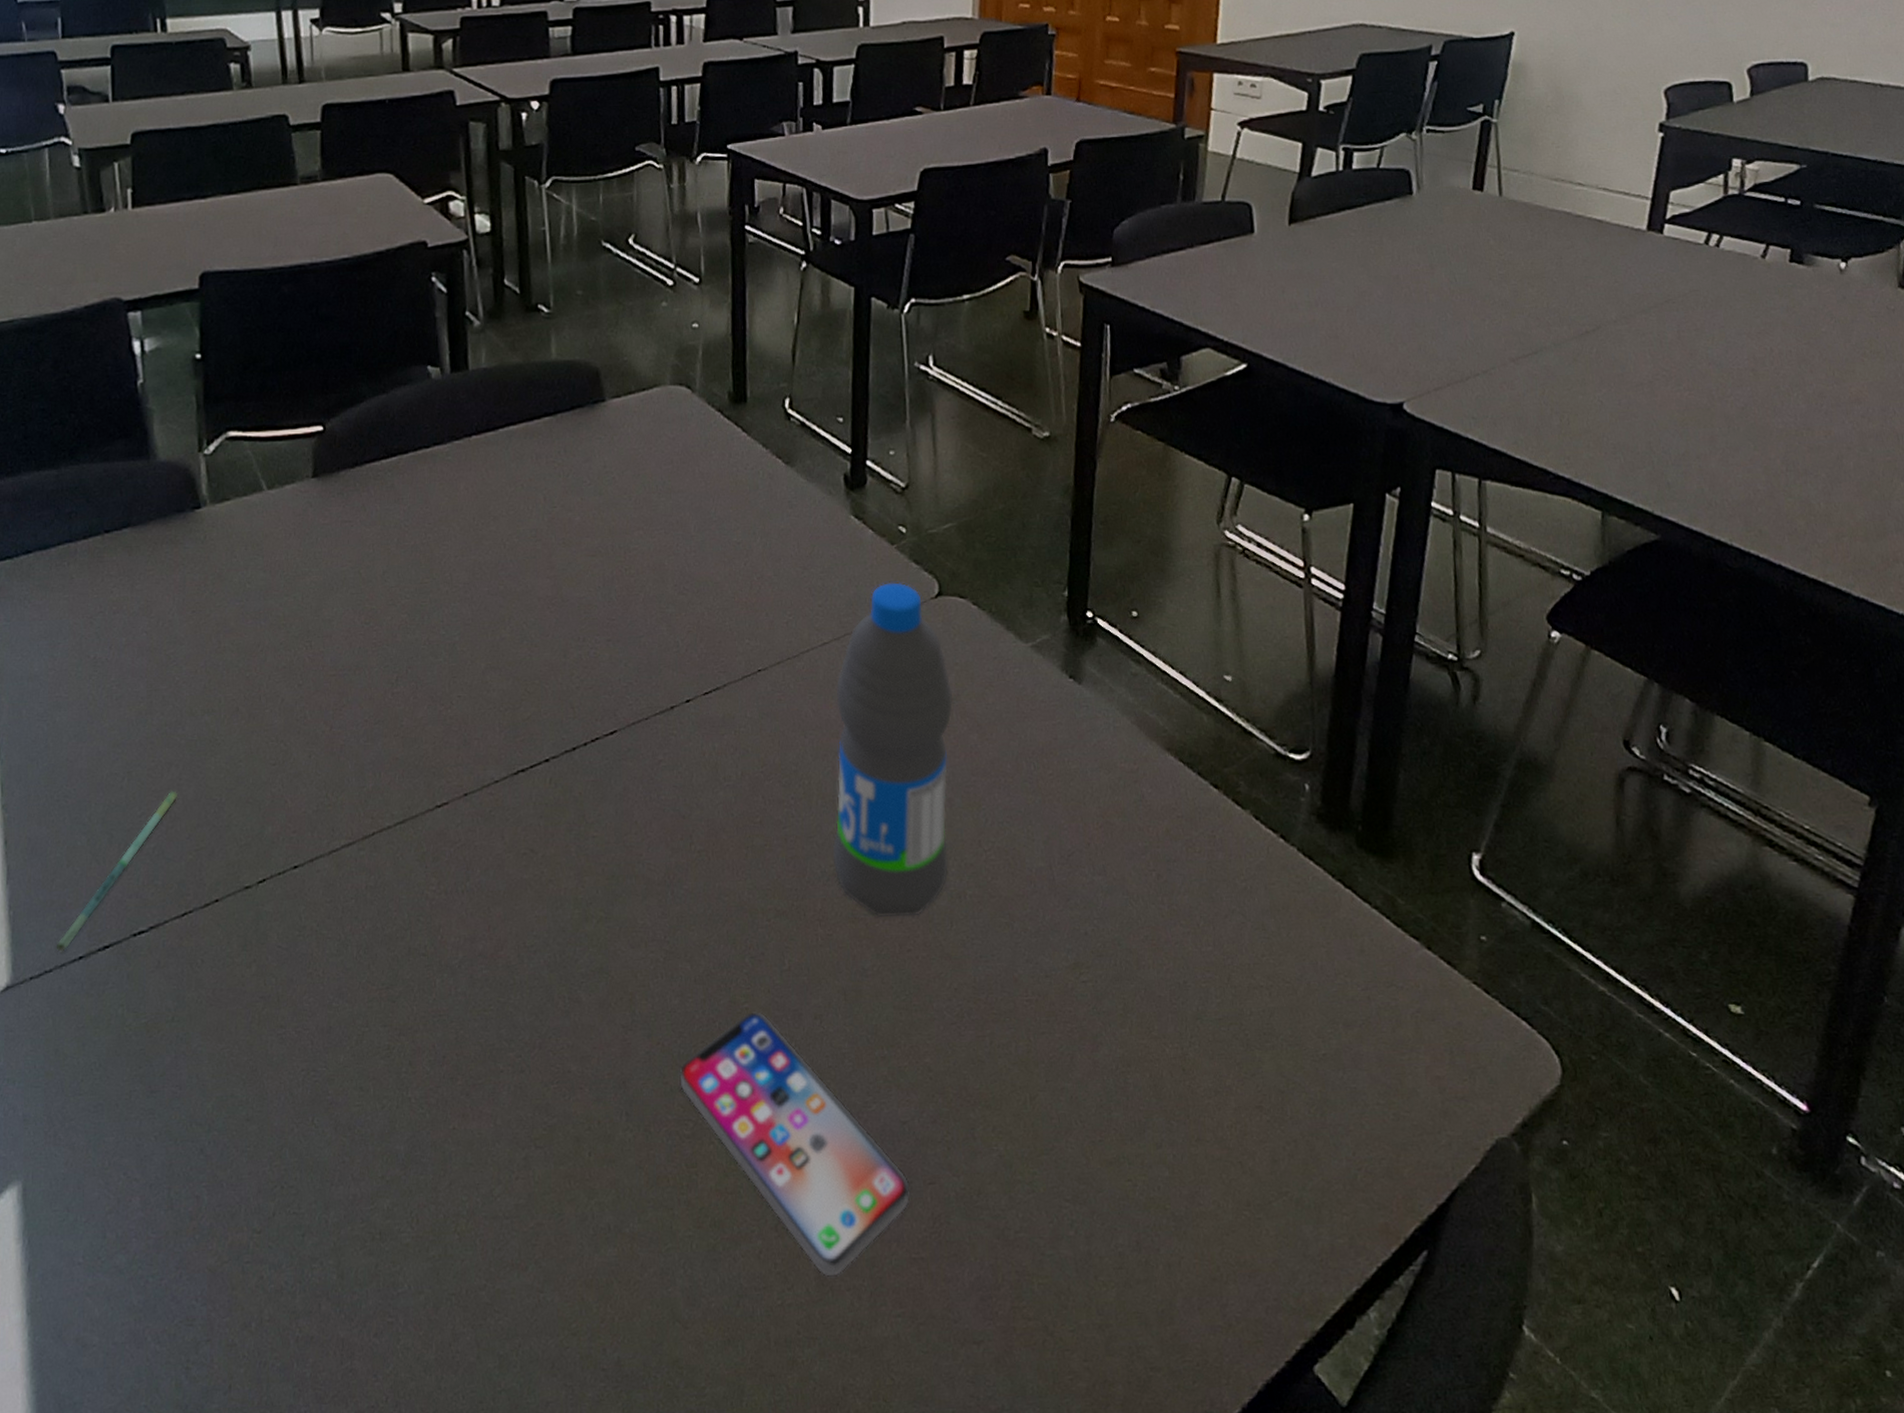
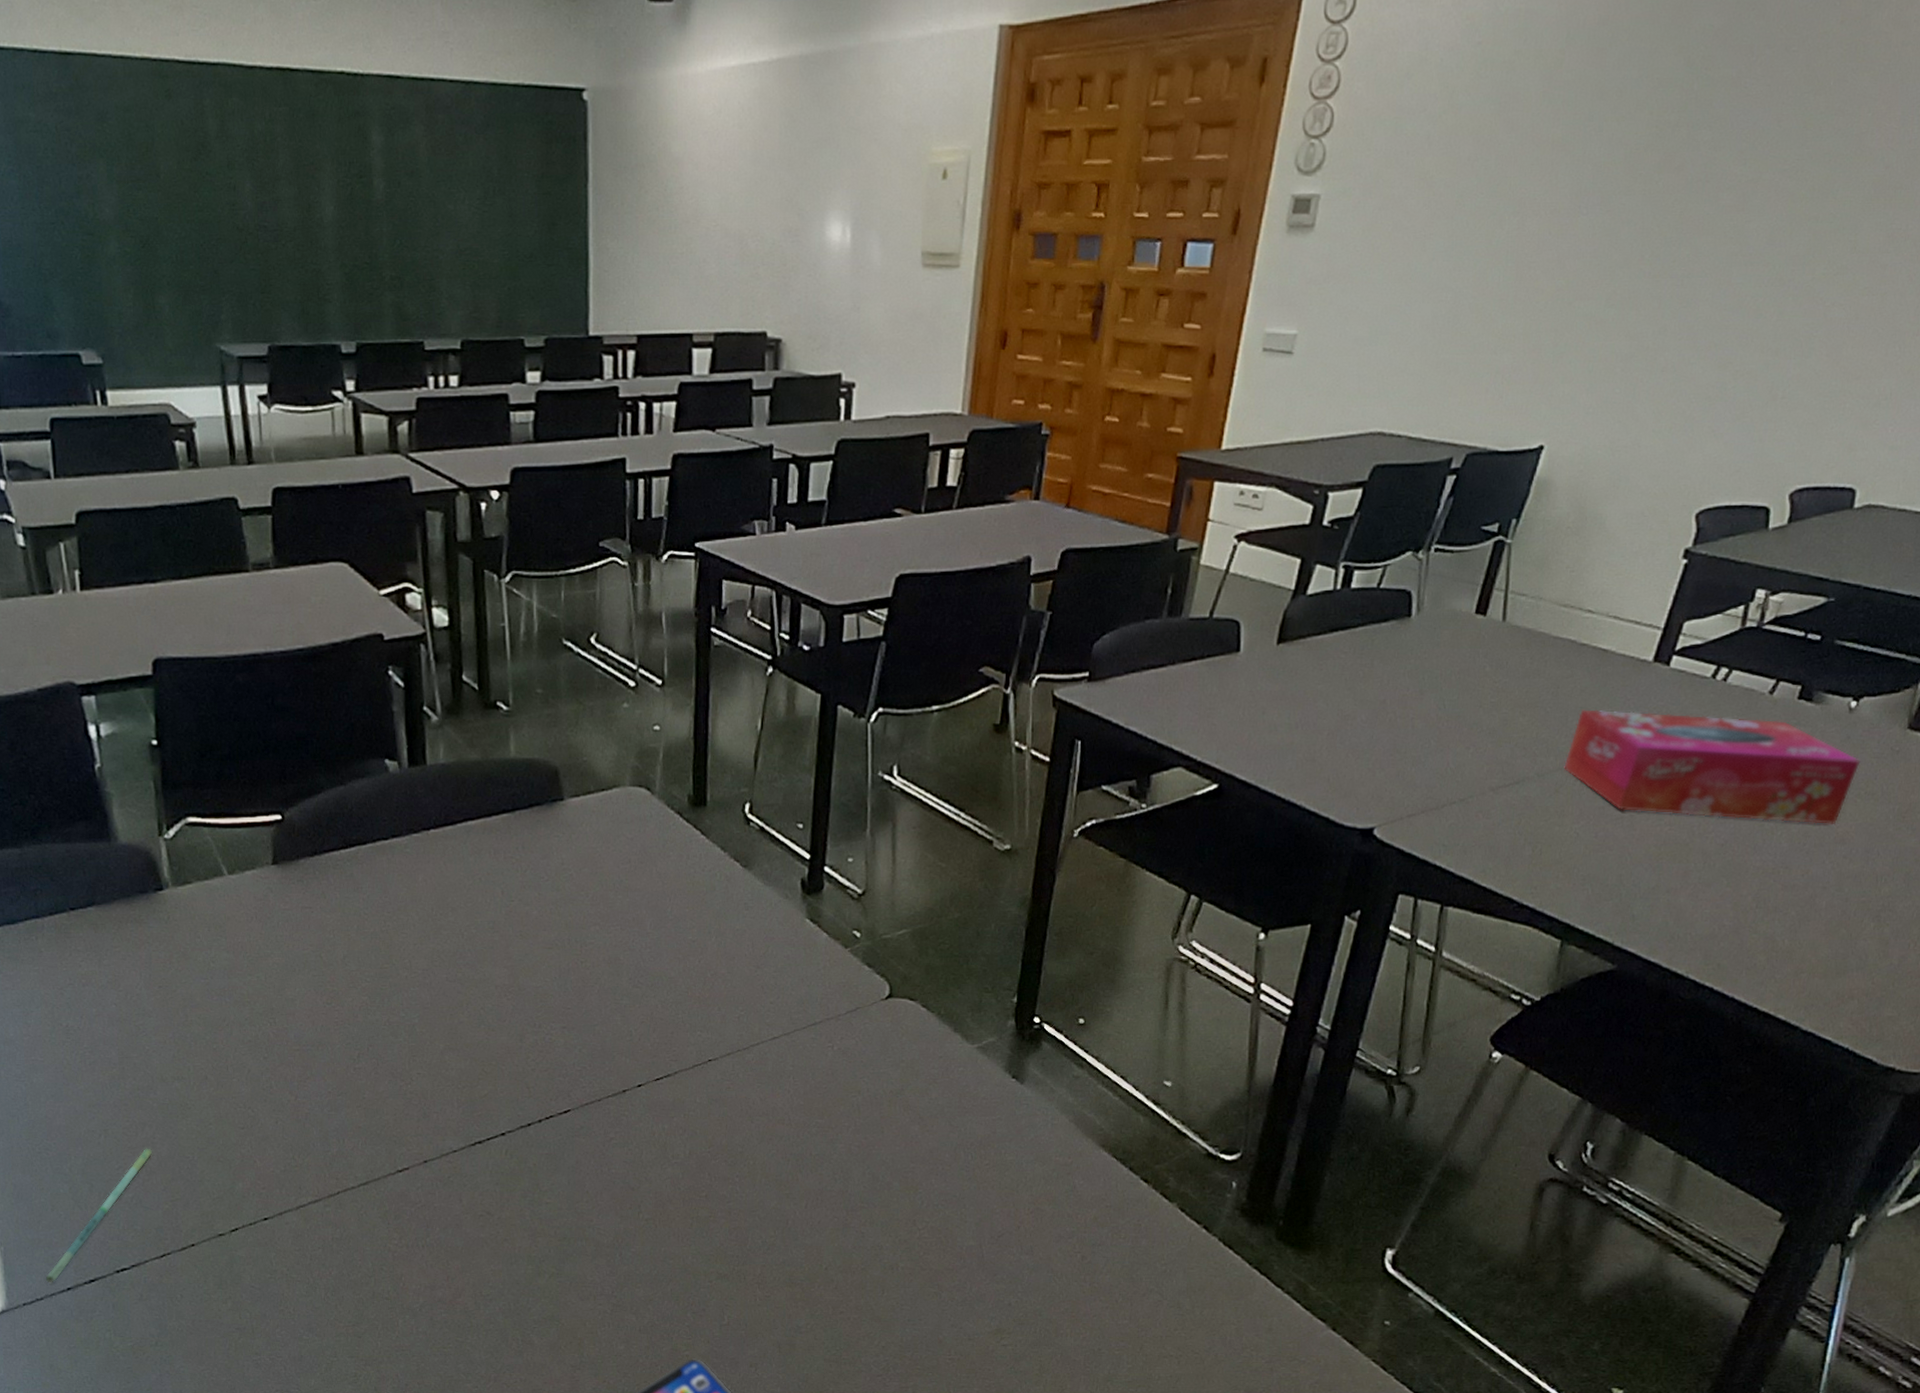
water bottle: present [832,582,954,918] -> none [773,983,898,1284]
tissue box: none [1577,278,1861,385] -> present [1564,709,1861,825]

